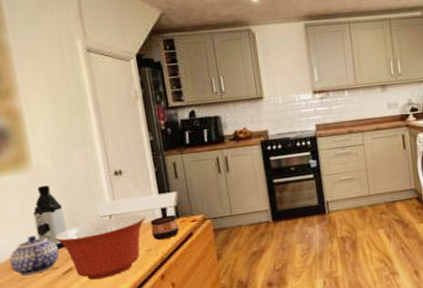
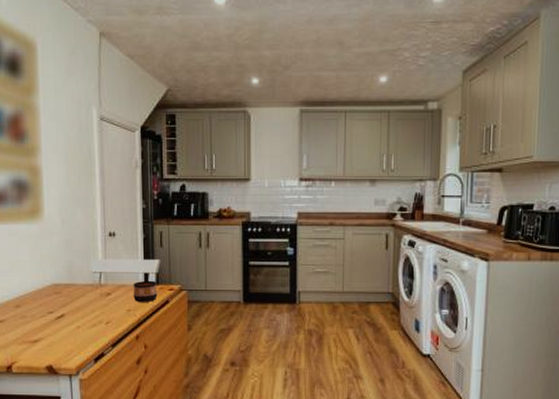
teapot: present [9,236,59,276] -> none [16,280,55,315]
water bottle: present [33,184,67,250] -> none [39,236,64,296]
mixing bowl: present [54,214,146,281] -> none [53,274,130,329]

